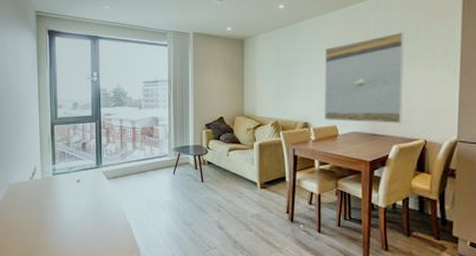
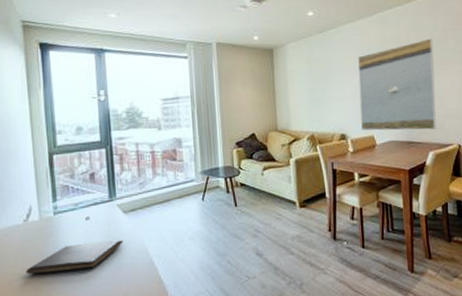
book: none [29,201,106,224] -> present [25,240,123,274]

